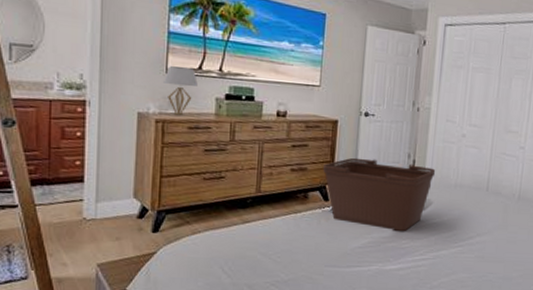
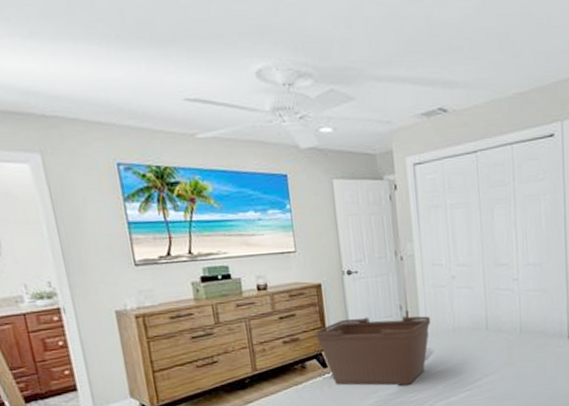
table lamp: present [164,66,198,116] -> none [134,256,170,308]

